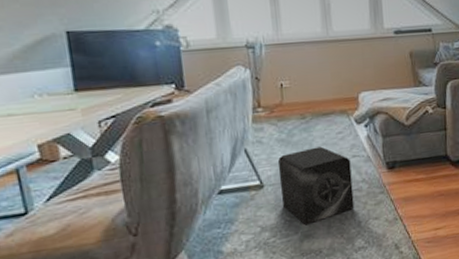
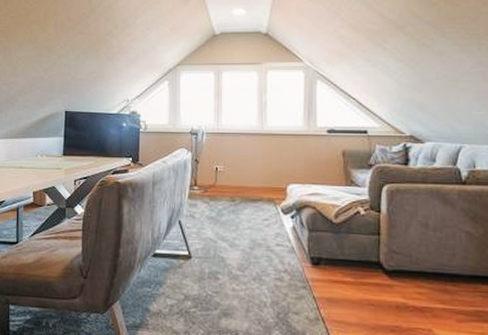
speaker: present [277,146,355,225] -> none [205,229,274,304]

